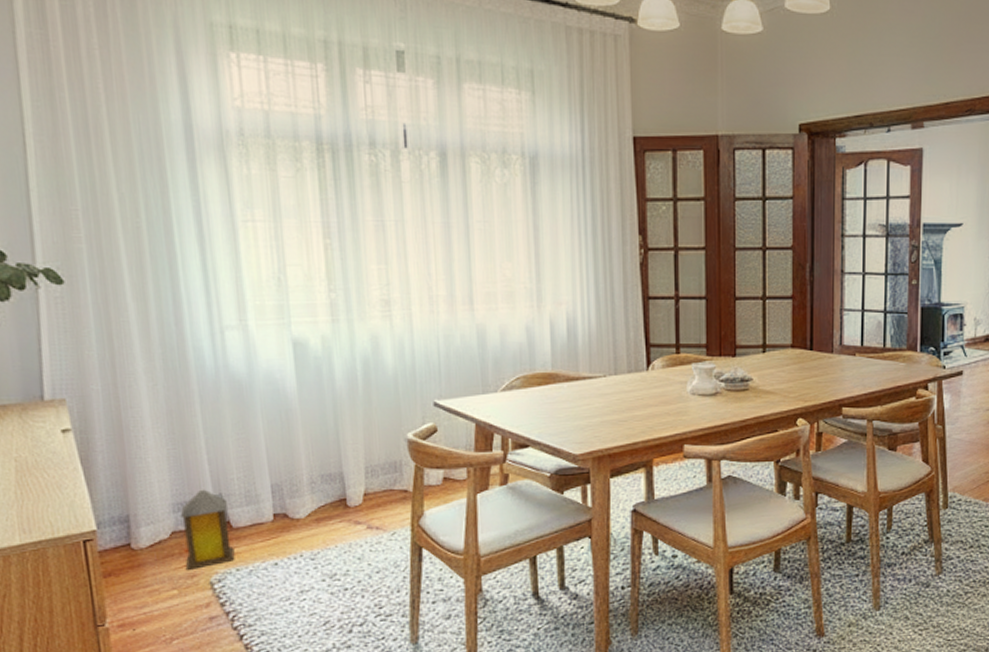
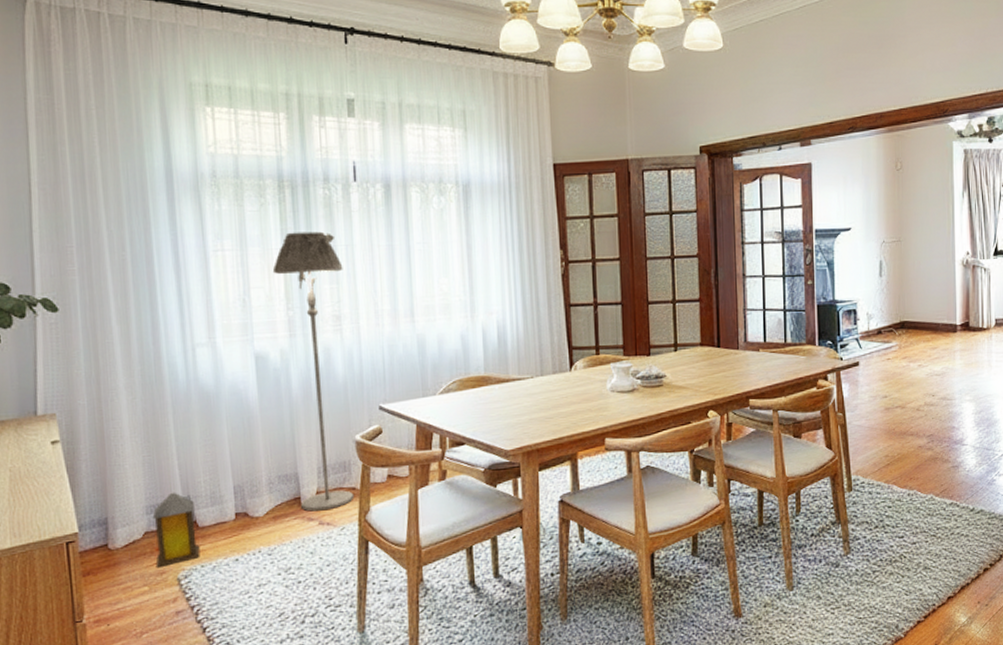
floor lamp: none [311,203,407,514] -> present [272,231,355,512]

